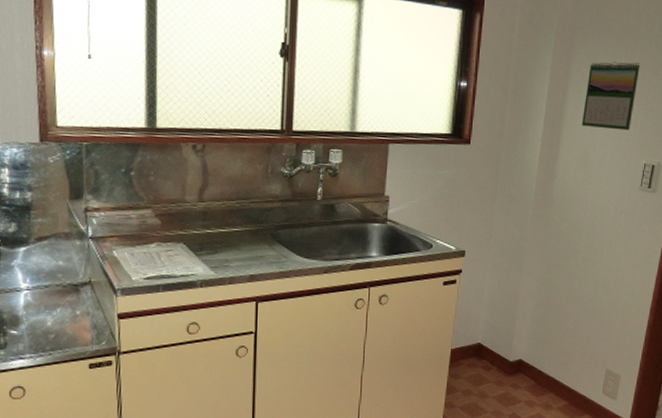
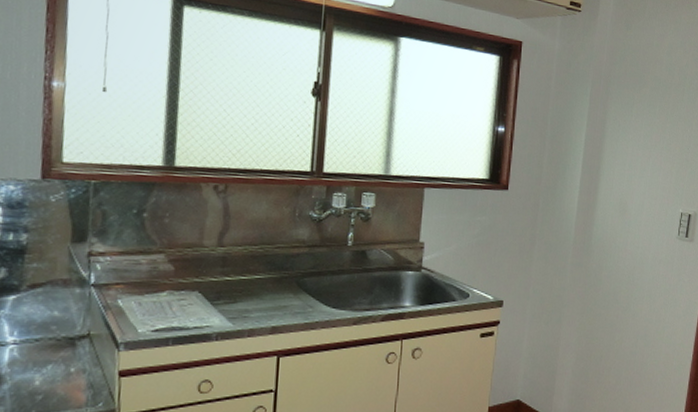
calendar: present [581,61,640,131] -> none [618,111,674,180]

